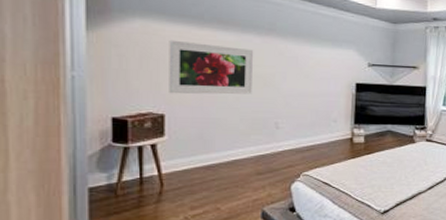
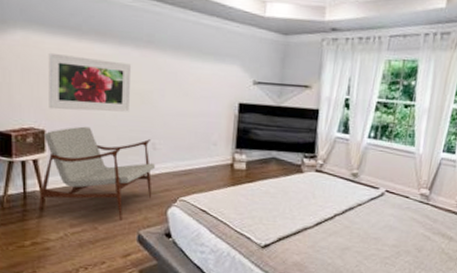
armchair: none [156,109,278,200] -> present [38,126,155,222]

